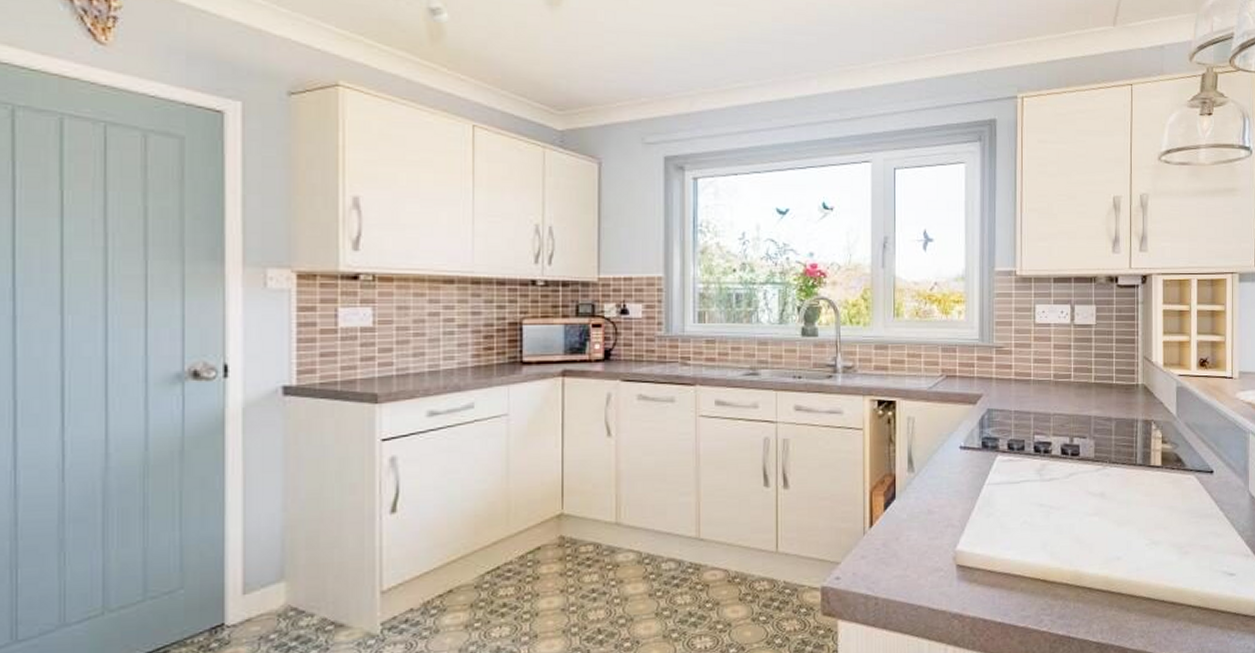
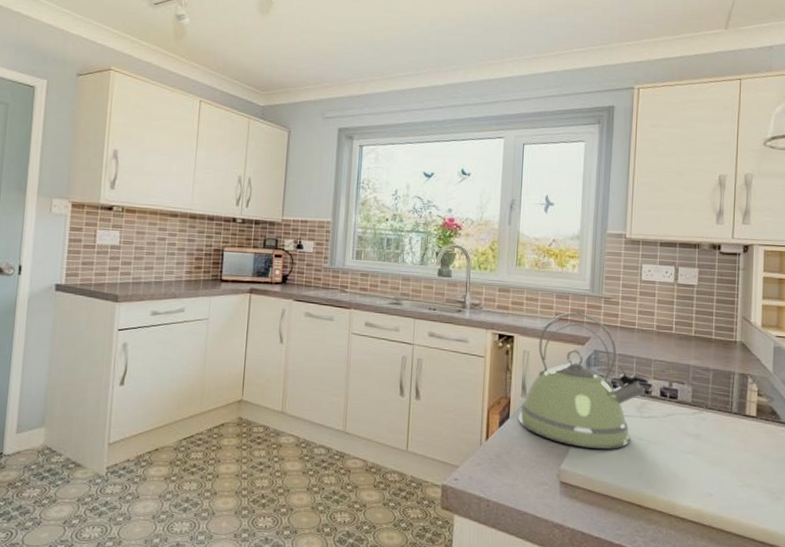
kettle: none [905,366,1049,523] -> present [518,312,650,449]

